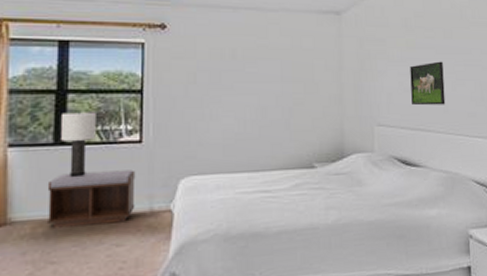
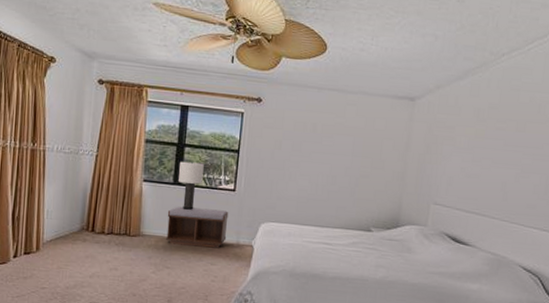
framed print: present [410,61,446,106] -> none [471,152,510,194]

